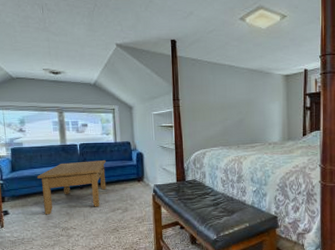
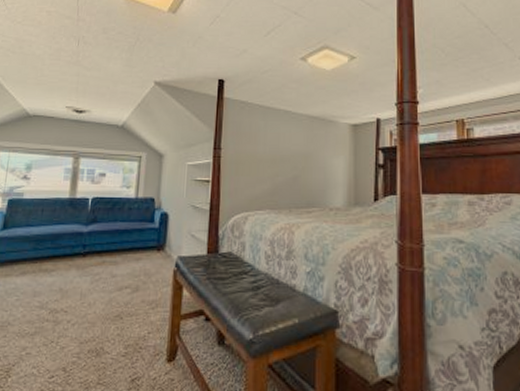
coffee table: present [37,159,107,215] -> none [32,219,121,290]

